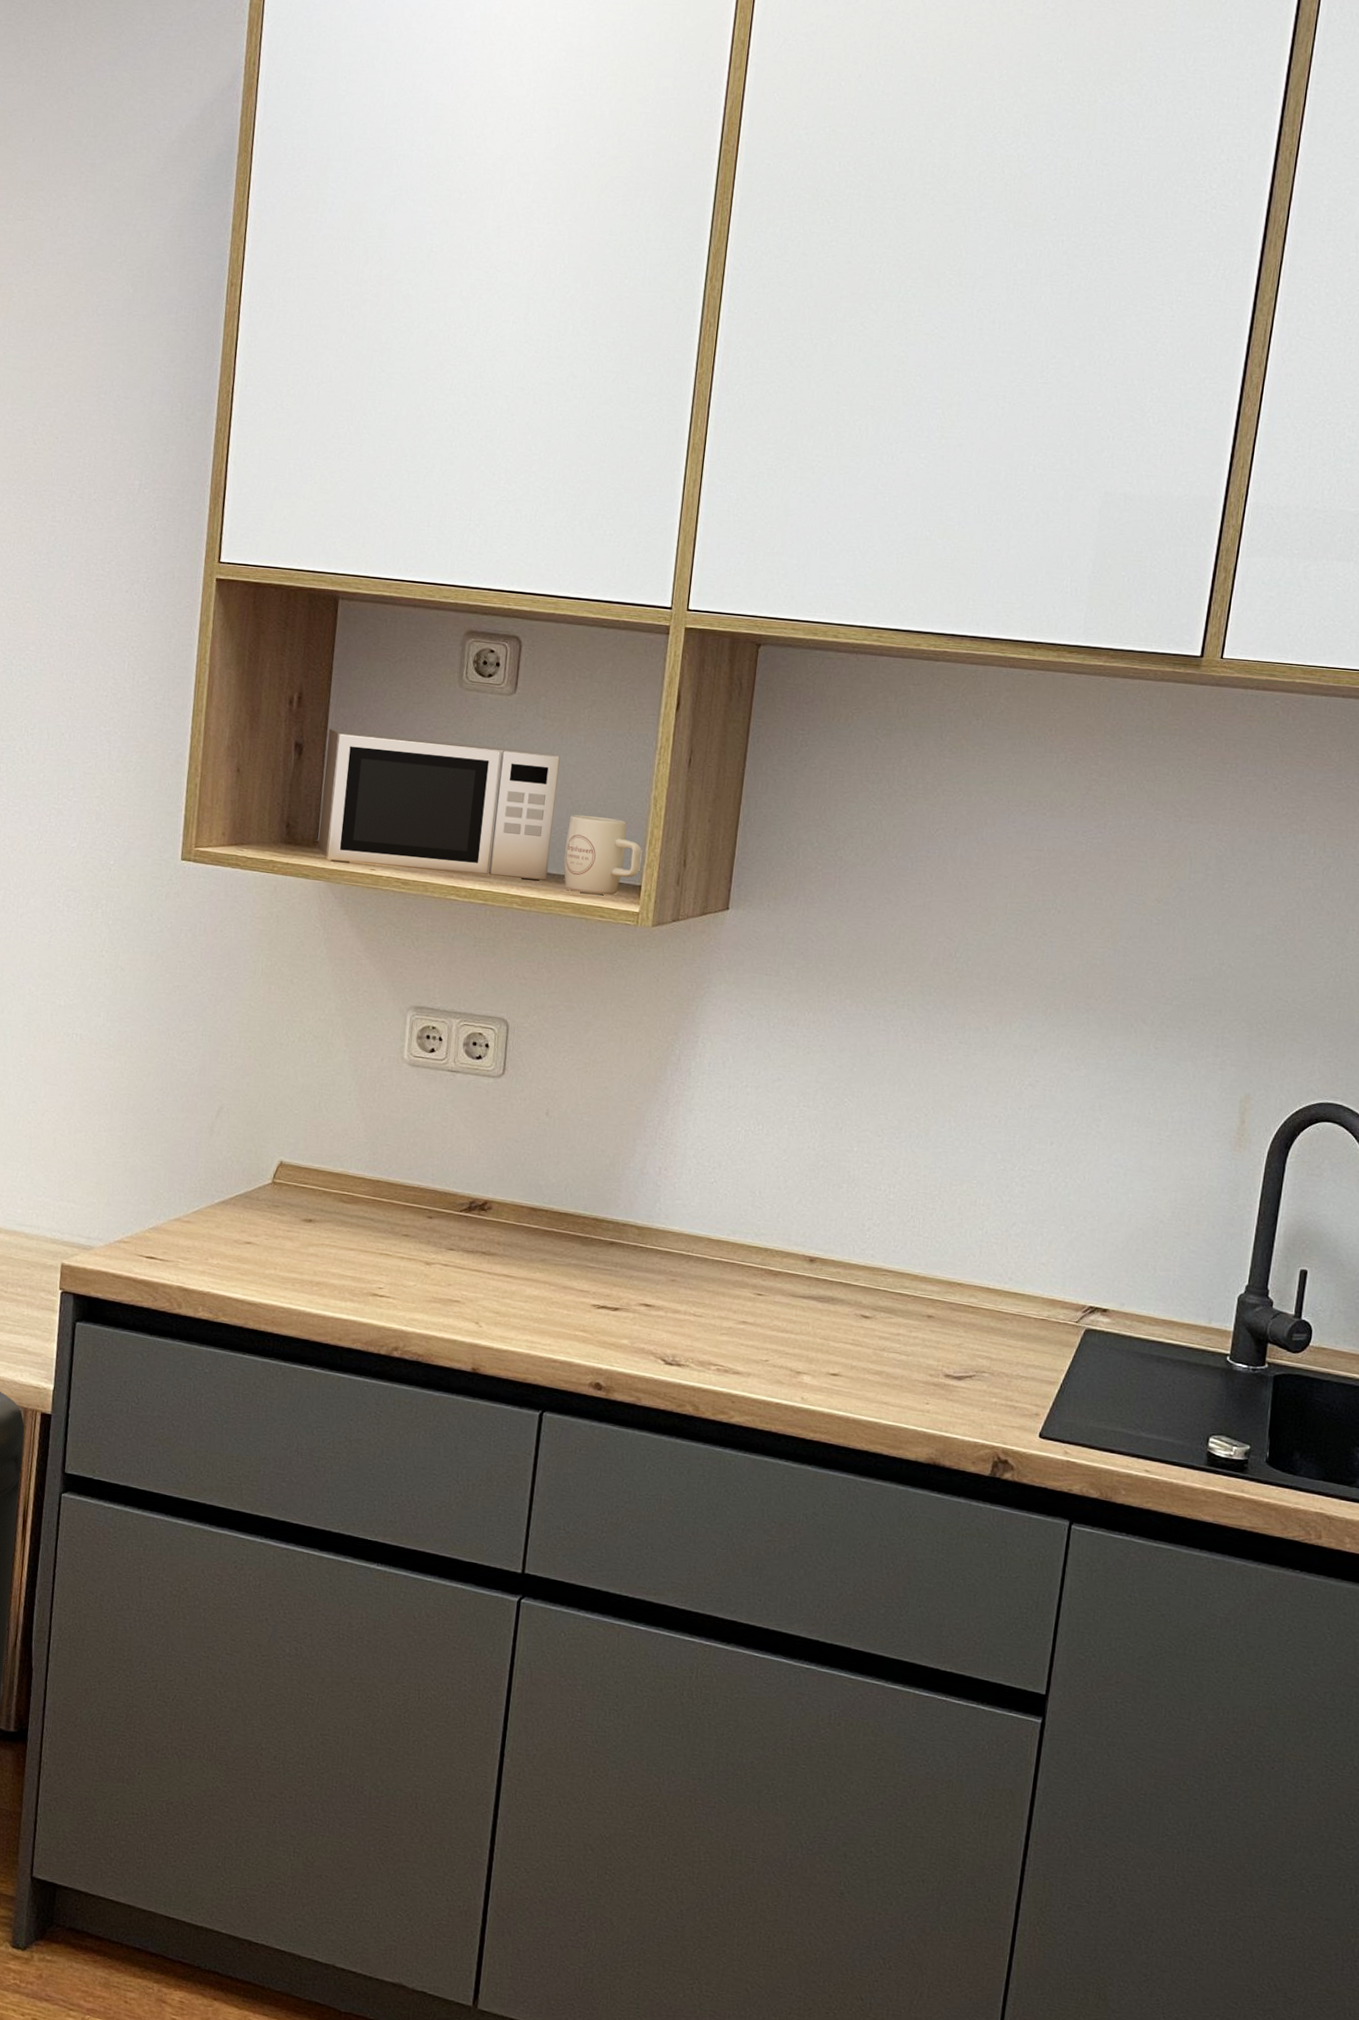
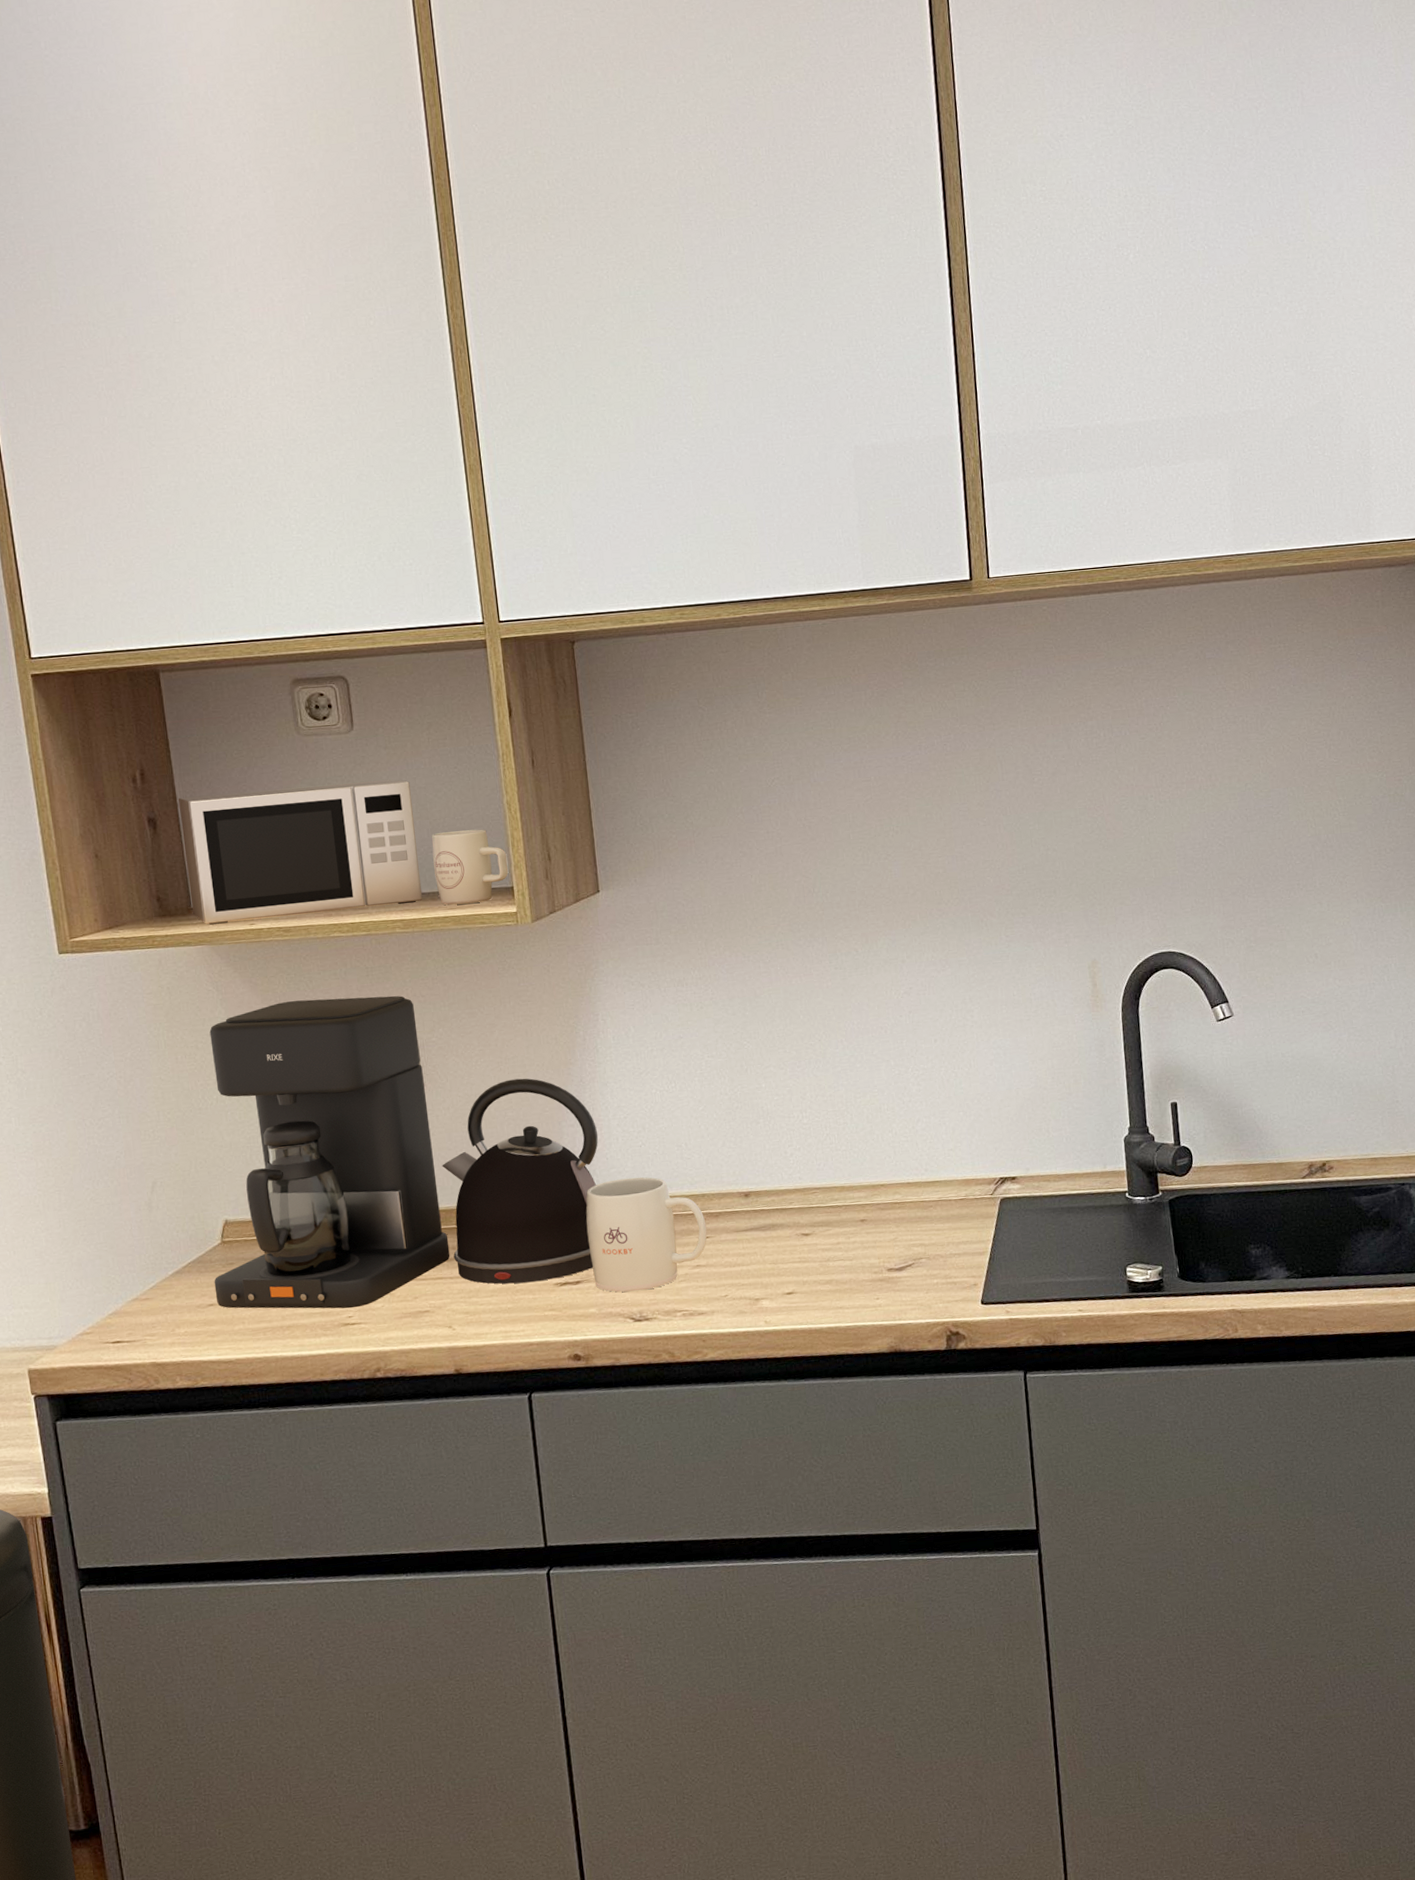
coffee maker: none [254,954,514,1281] -> present [209,996,450,1309]
kettle: none [496,1083,671,1300] -> present [442,1078,598,1284]
mug: none [633,1211,763,1335] -> present [585,1177,707,1293]

